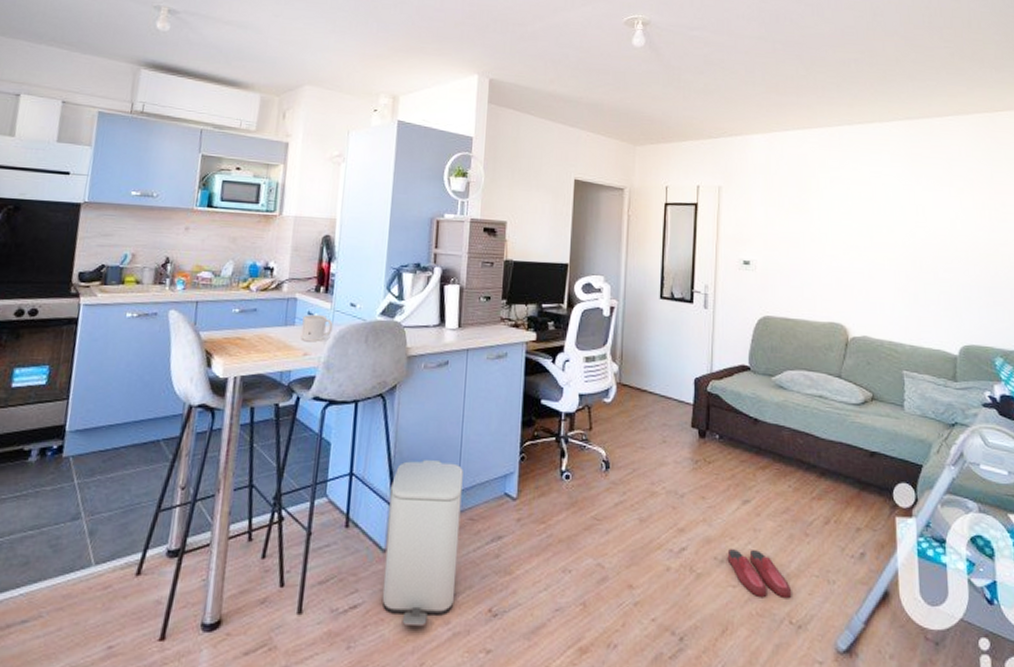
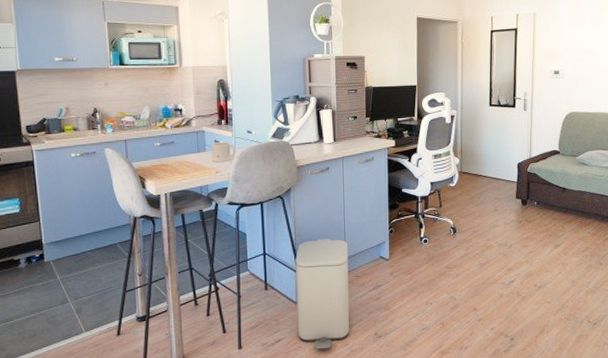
slippers: present [727,549,792,599] -> none [544,277,590,308]

